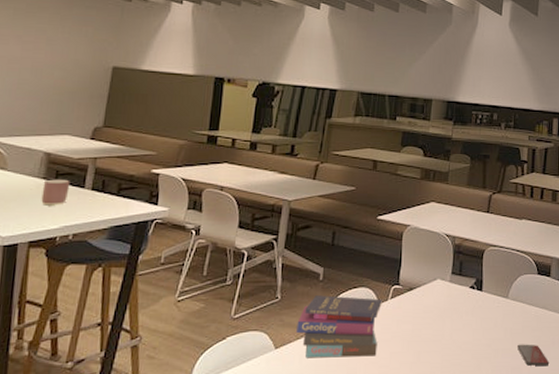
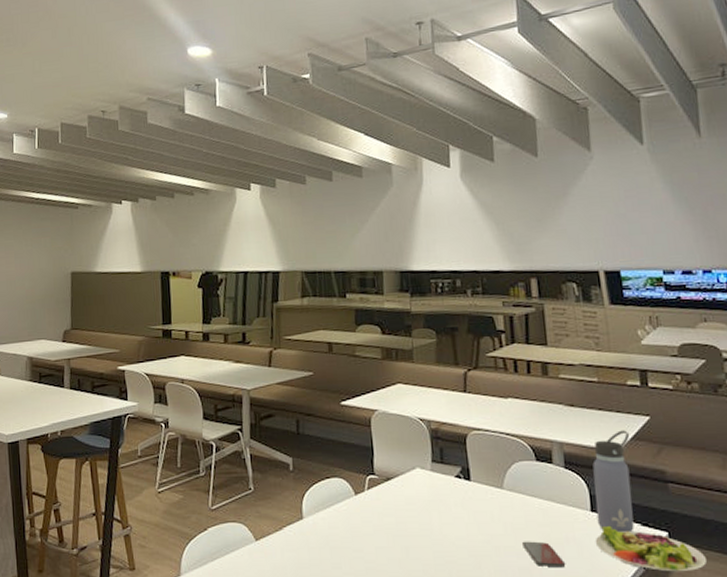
mug: present [41,179,70,206] -> none [30,380,52,406]
books: present [296,295,382,358] -> none [273,486,361,551]

